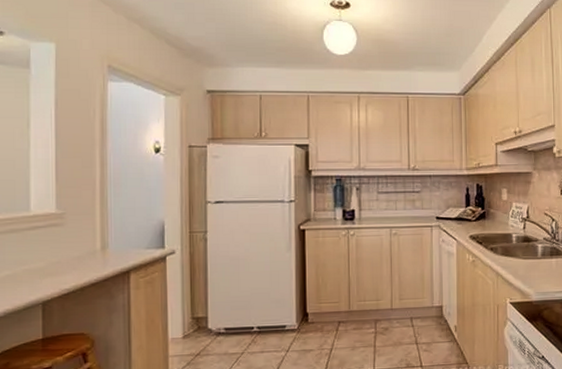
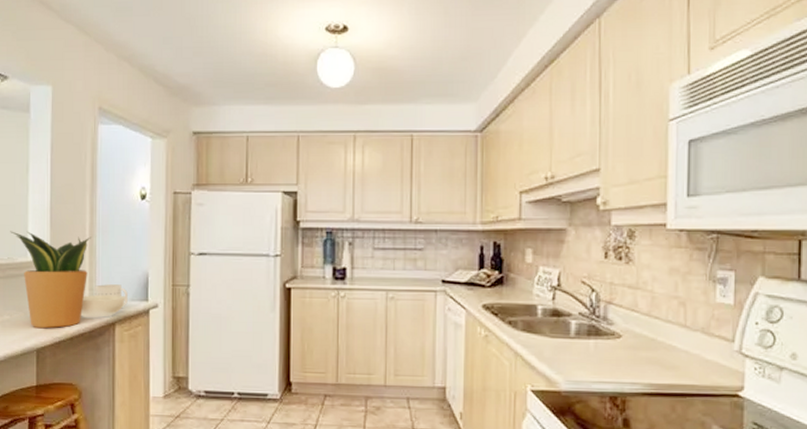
potted plant: none [9,185,102,281] -> present [10,231,91,328]
bowl: none [91,244,140,269] -> present [80,294,125,319]
mug: none [107,234,143,255] -> present [95,284,128,307]

